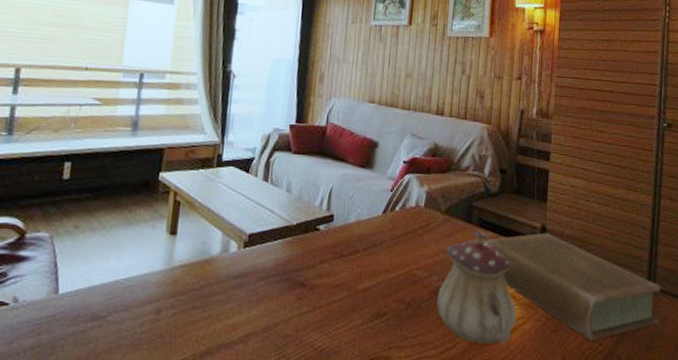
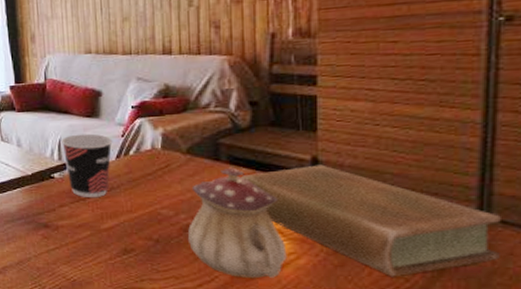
cup: none [333,184,382,254] -> present [61,133,113,197]

